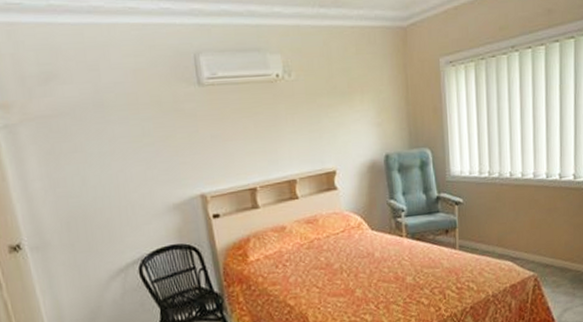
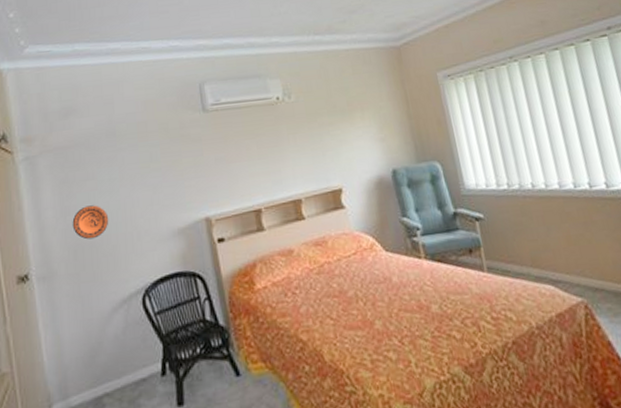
decorative plate: none [62,178,102,212] -> present [72,205,109,240]

